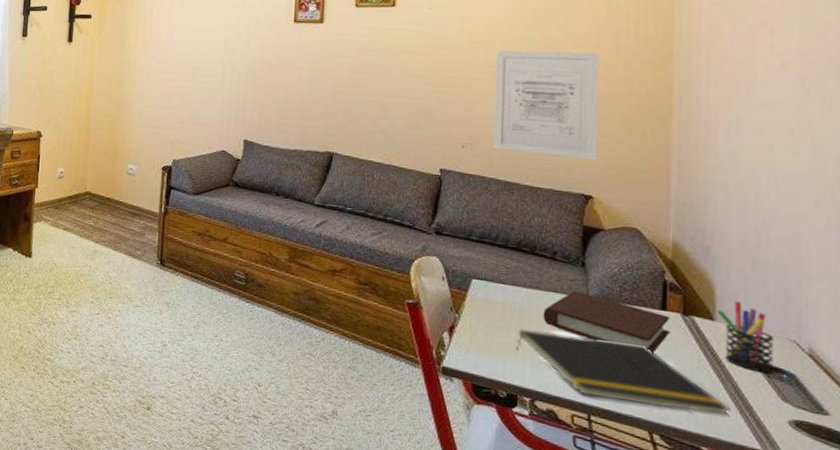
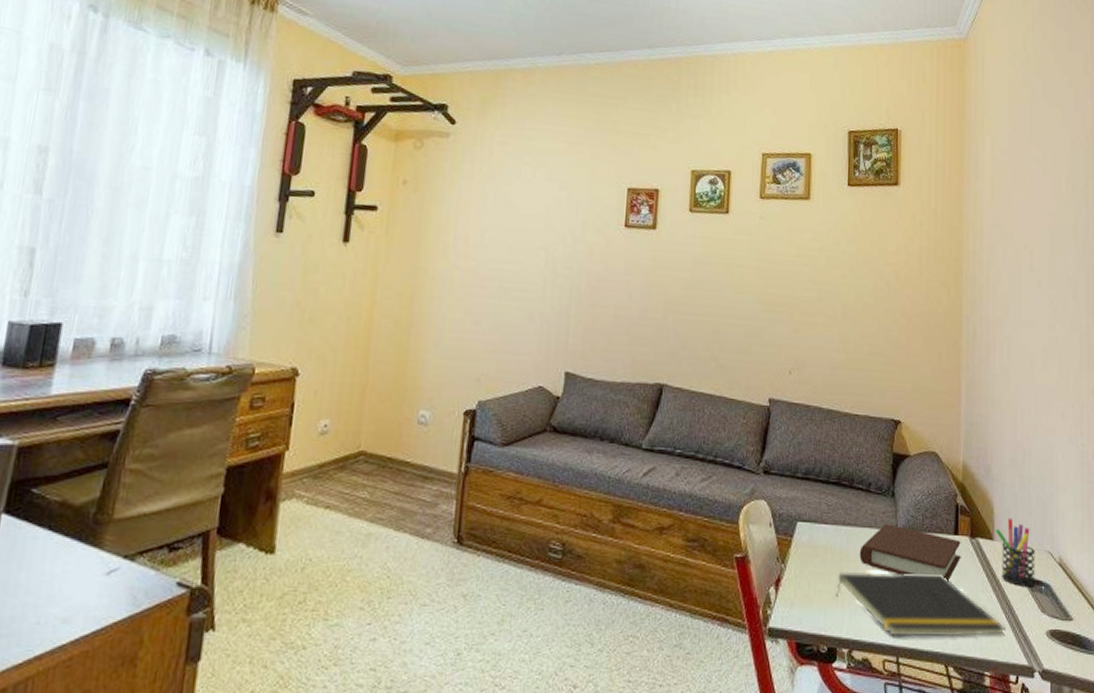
wall art: present [493,50,599,161] -> none [817,266,906,383]

